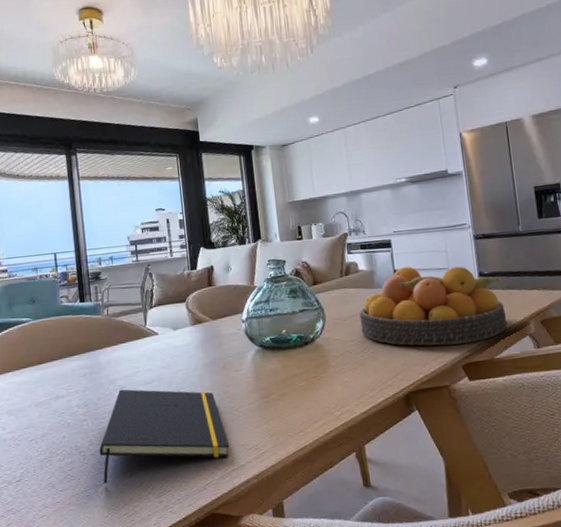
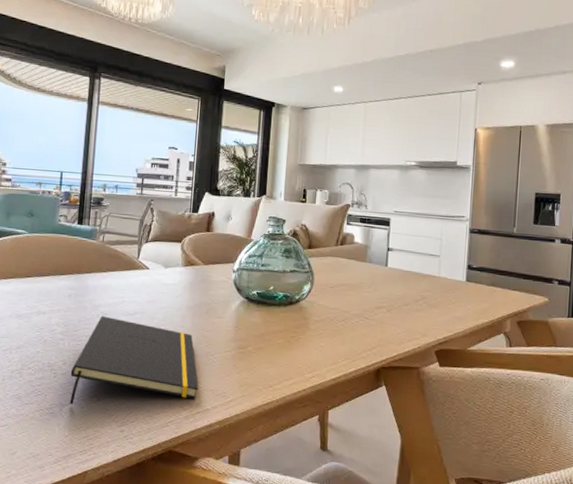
fruit bowl: present [359,266,507,346] -> none [346,247,487,331]

